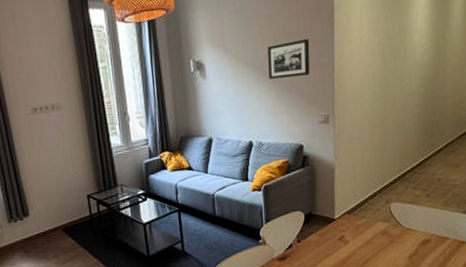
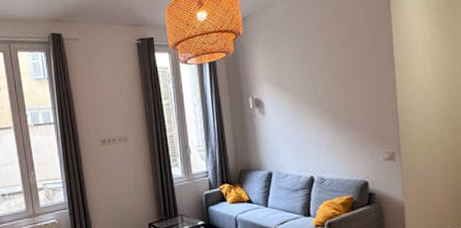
picture frame: present [267,38,310,79] -> none [326,77,371,116]

